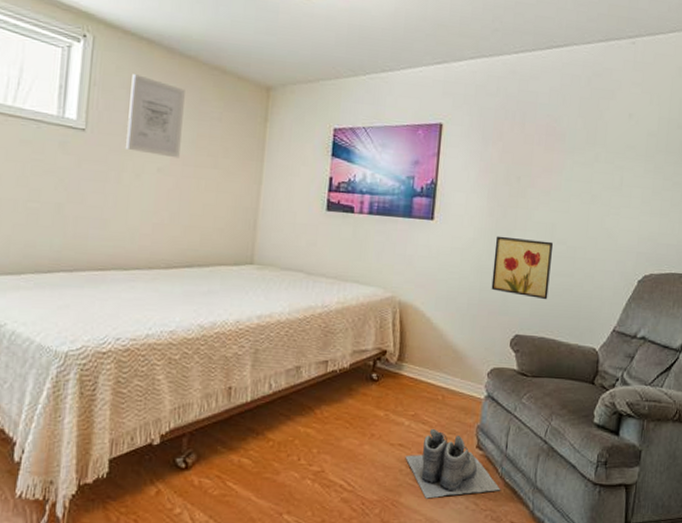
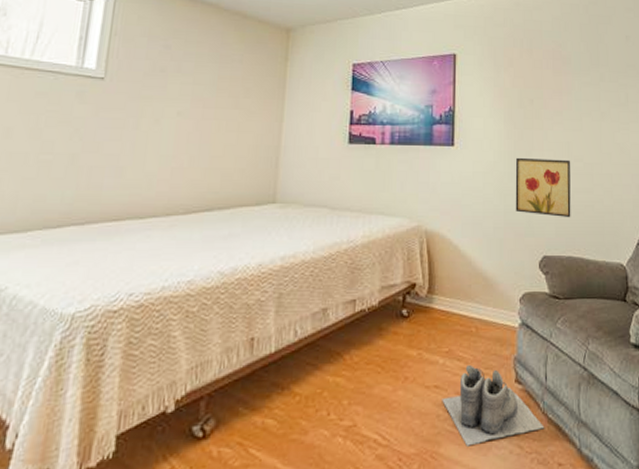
wall art: present [126,74,185,159] -> none [146,23,207,101]

